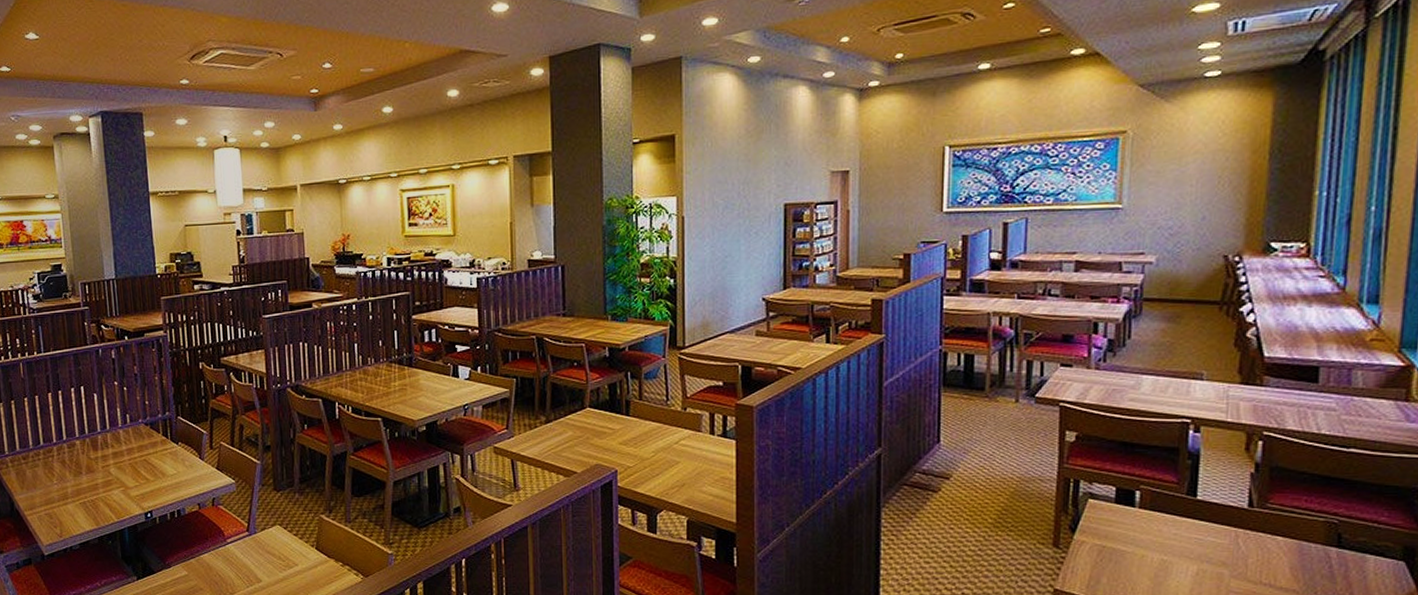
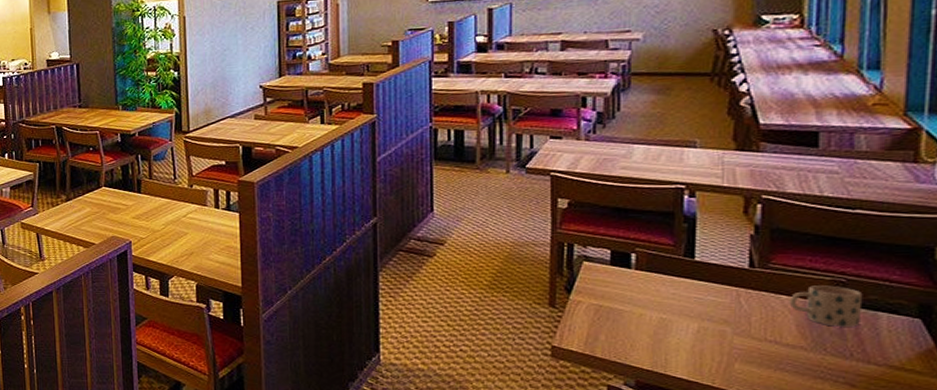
mug: none [1284,527,1353,569] -> present [789,285,863,327]

